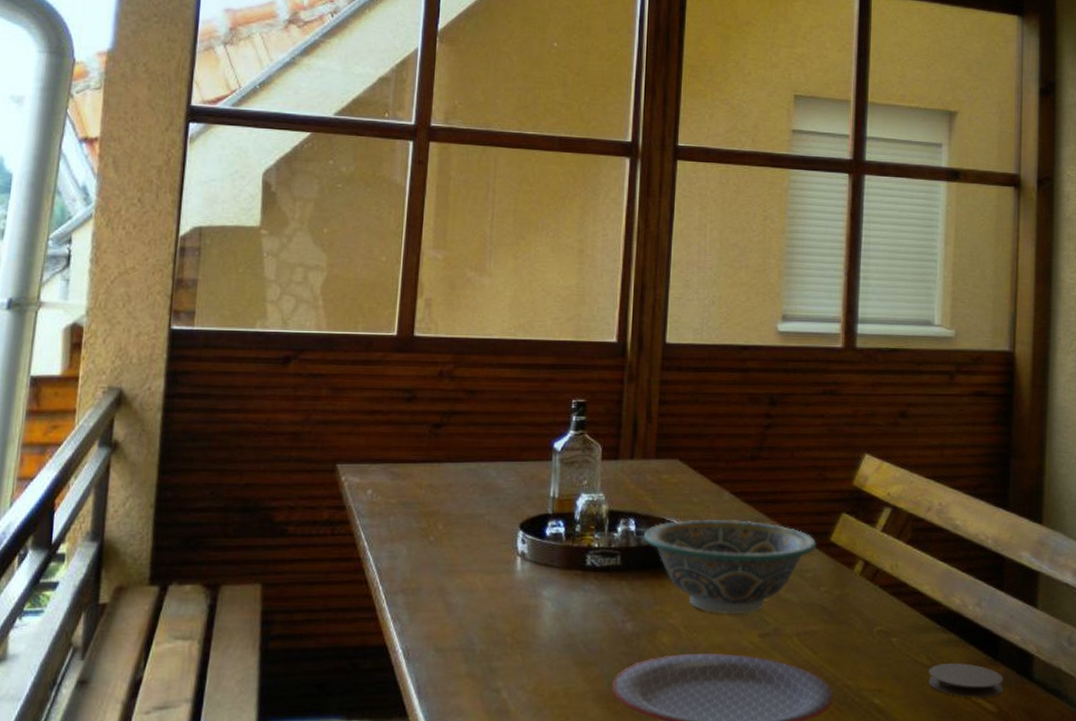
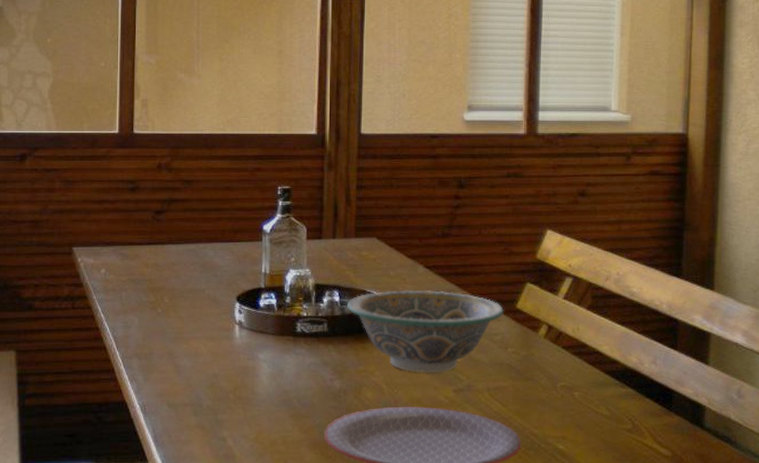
coaster: present [928,662,1003,698] -> none [608,413,677,444]

